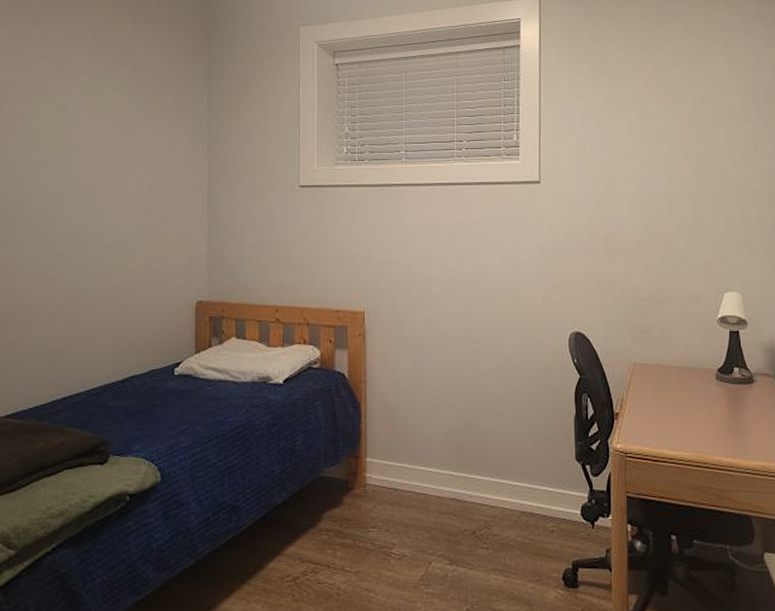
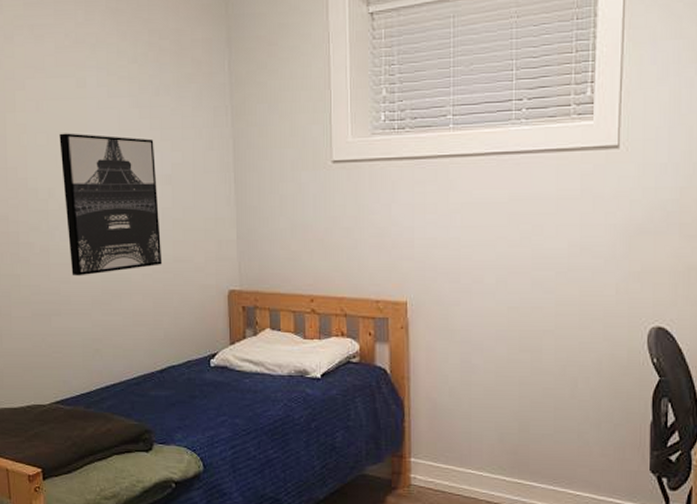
wall art: none [34,151,132,288] -> present [59,133,163,276]

